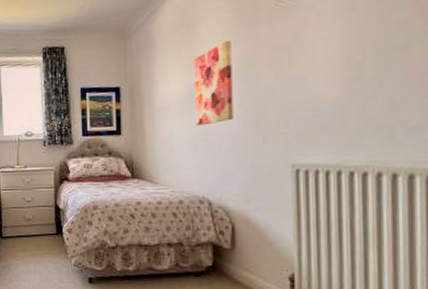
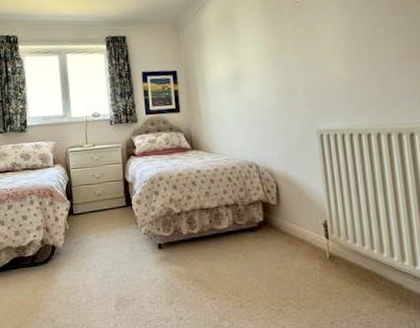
wall art: present [193,40,233,126] -> none [235,31,270,102]

